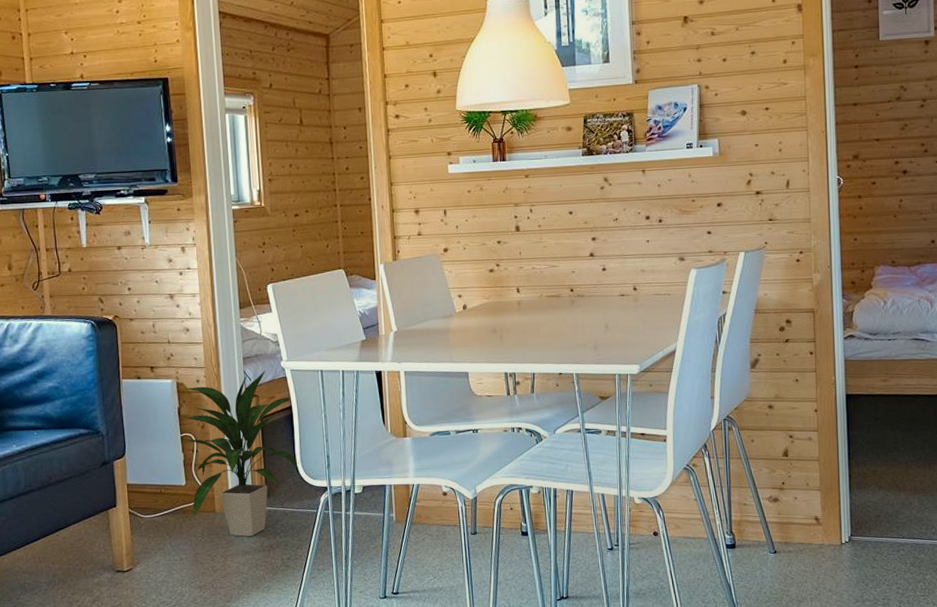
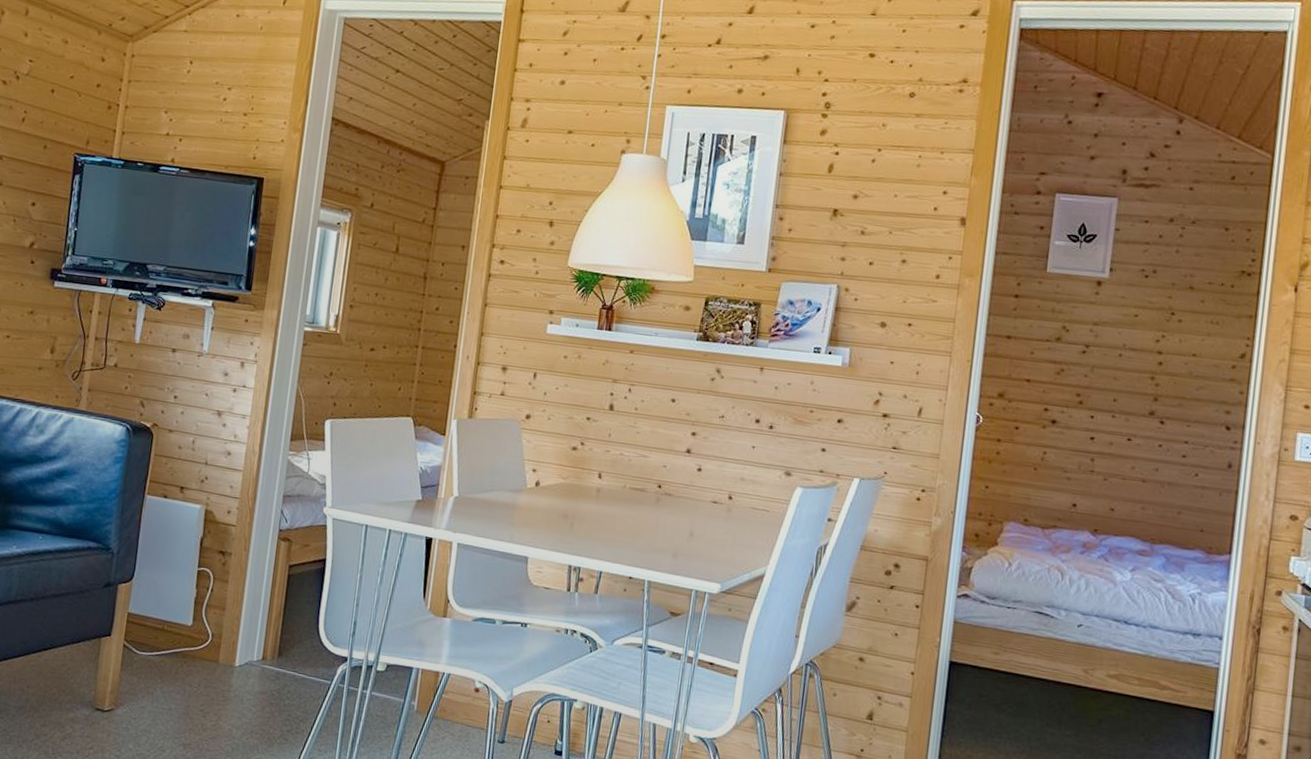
indoor plant: present [180,370,299,537] -> none [193,513,327,698]

